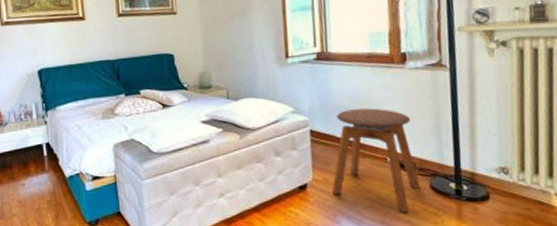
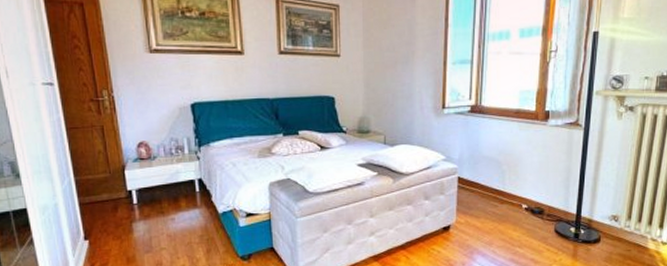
stool: present [331,108,421,213] -> none [471,160,547,252]

